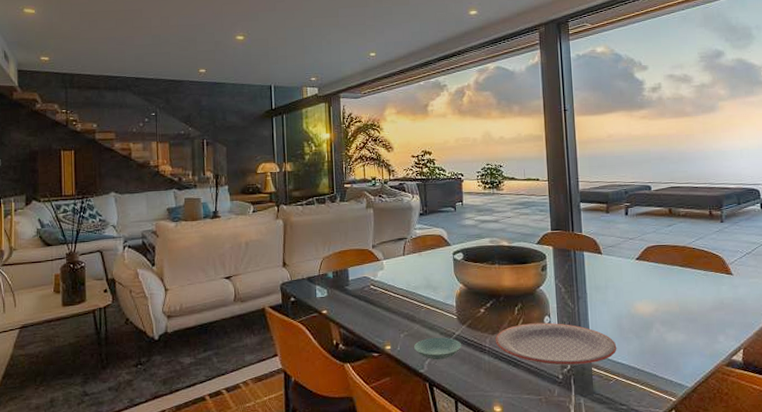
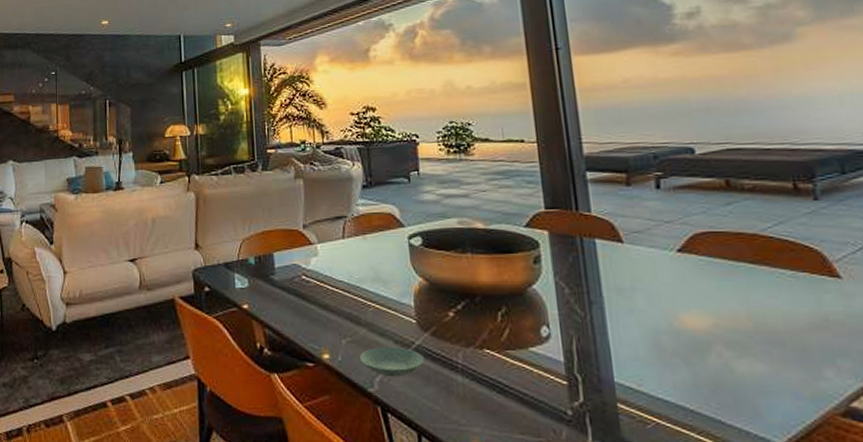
plate: present [496,322,617,366] -> none [471,335,655,397]

